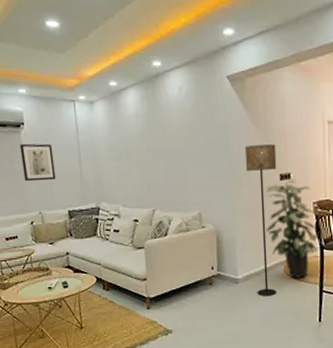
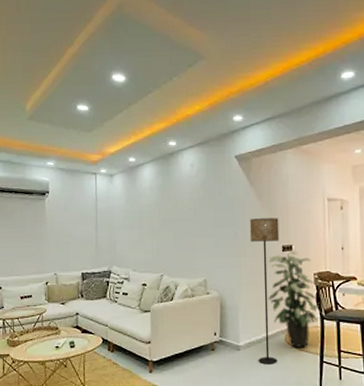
wall art: present [20,143,56,182] -> none [43,210,73,245]

